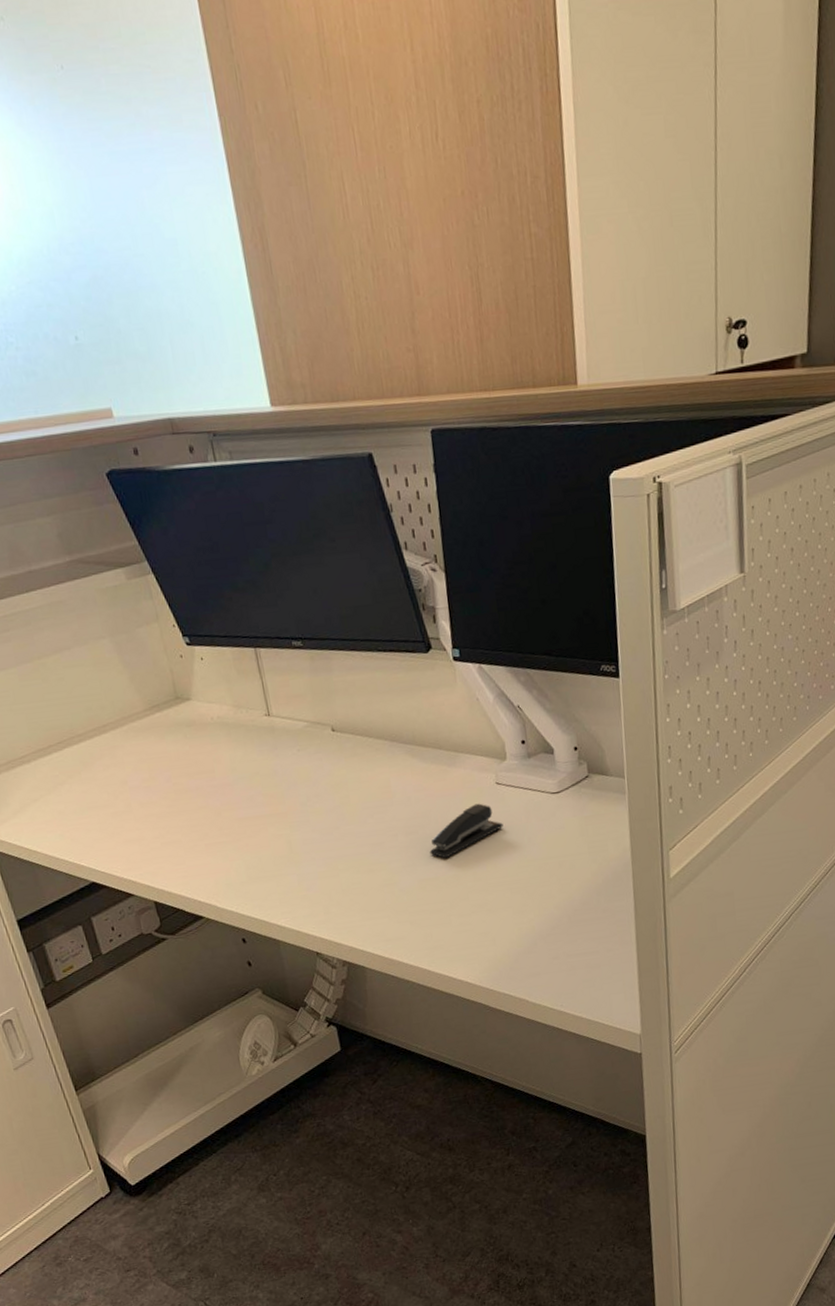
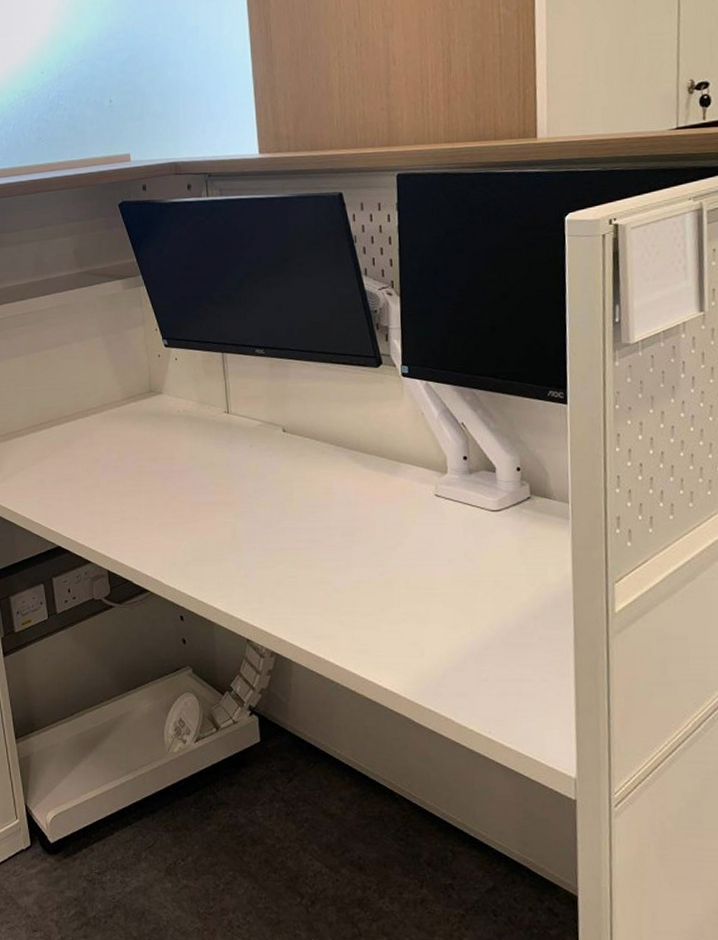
stapler: present [429,803,503,859] -> none [364,513,440,563]

